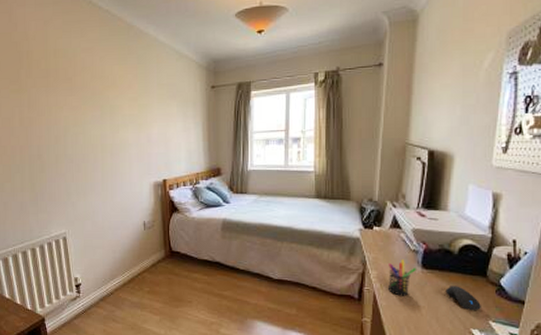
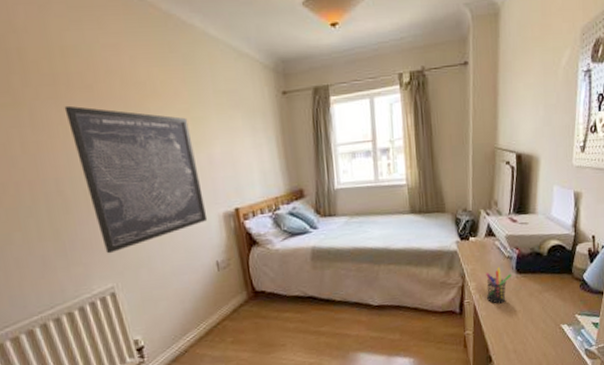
wall art: none [51,92,141,206] -> present [64,105,208,254]
computer mouse: present [445,286,481,310] -> none [538,286,568,308]

